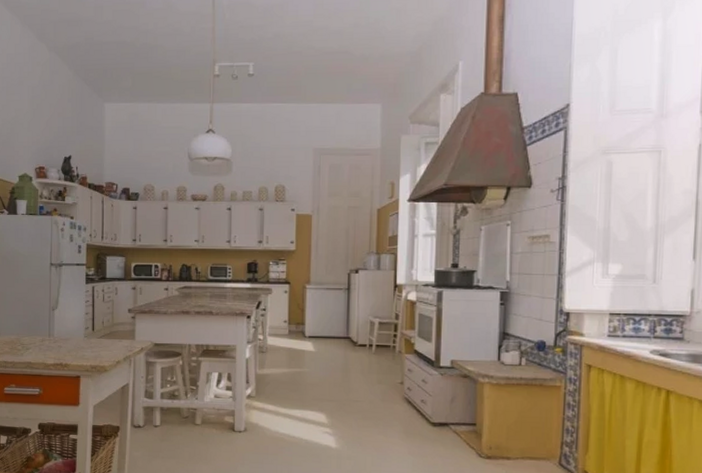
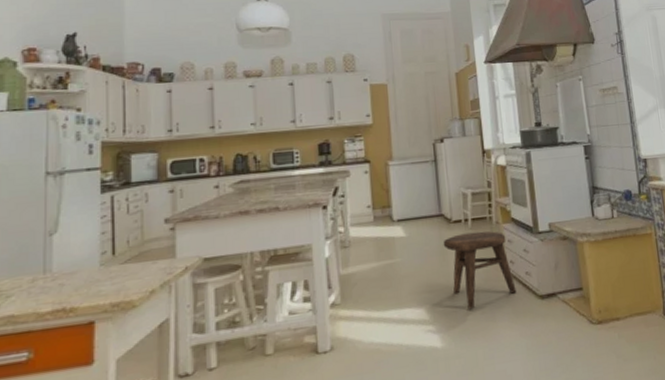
stool: none [347,356,410,422] -> present [443,231,517,309]

